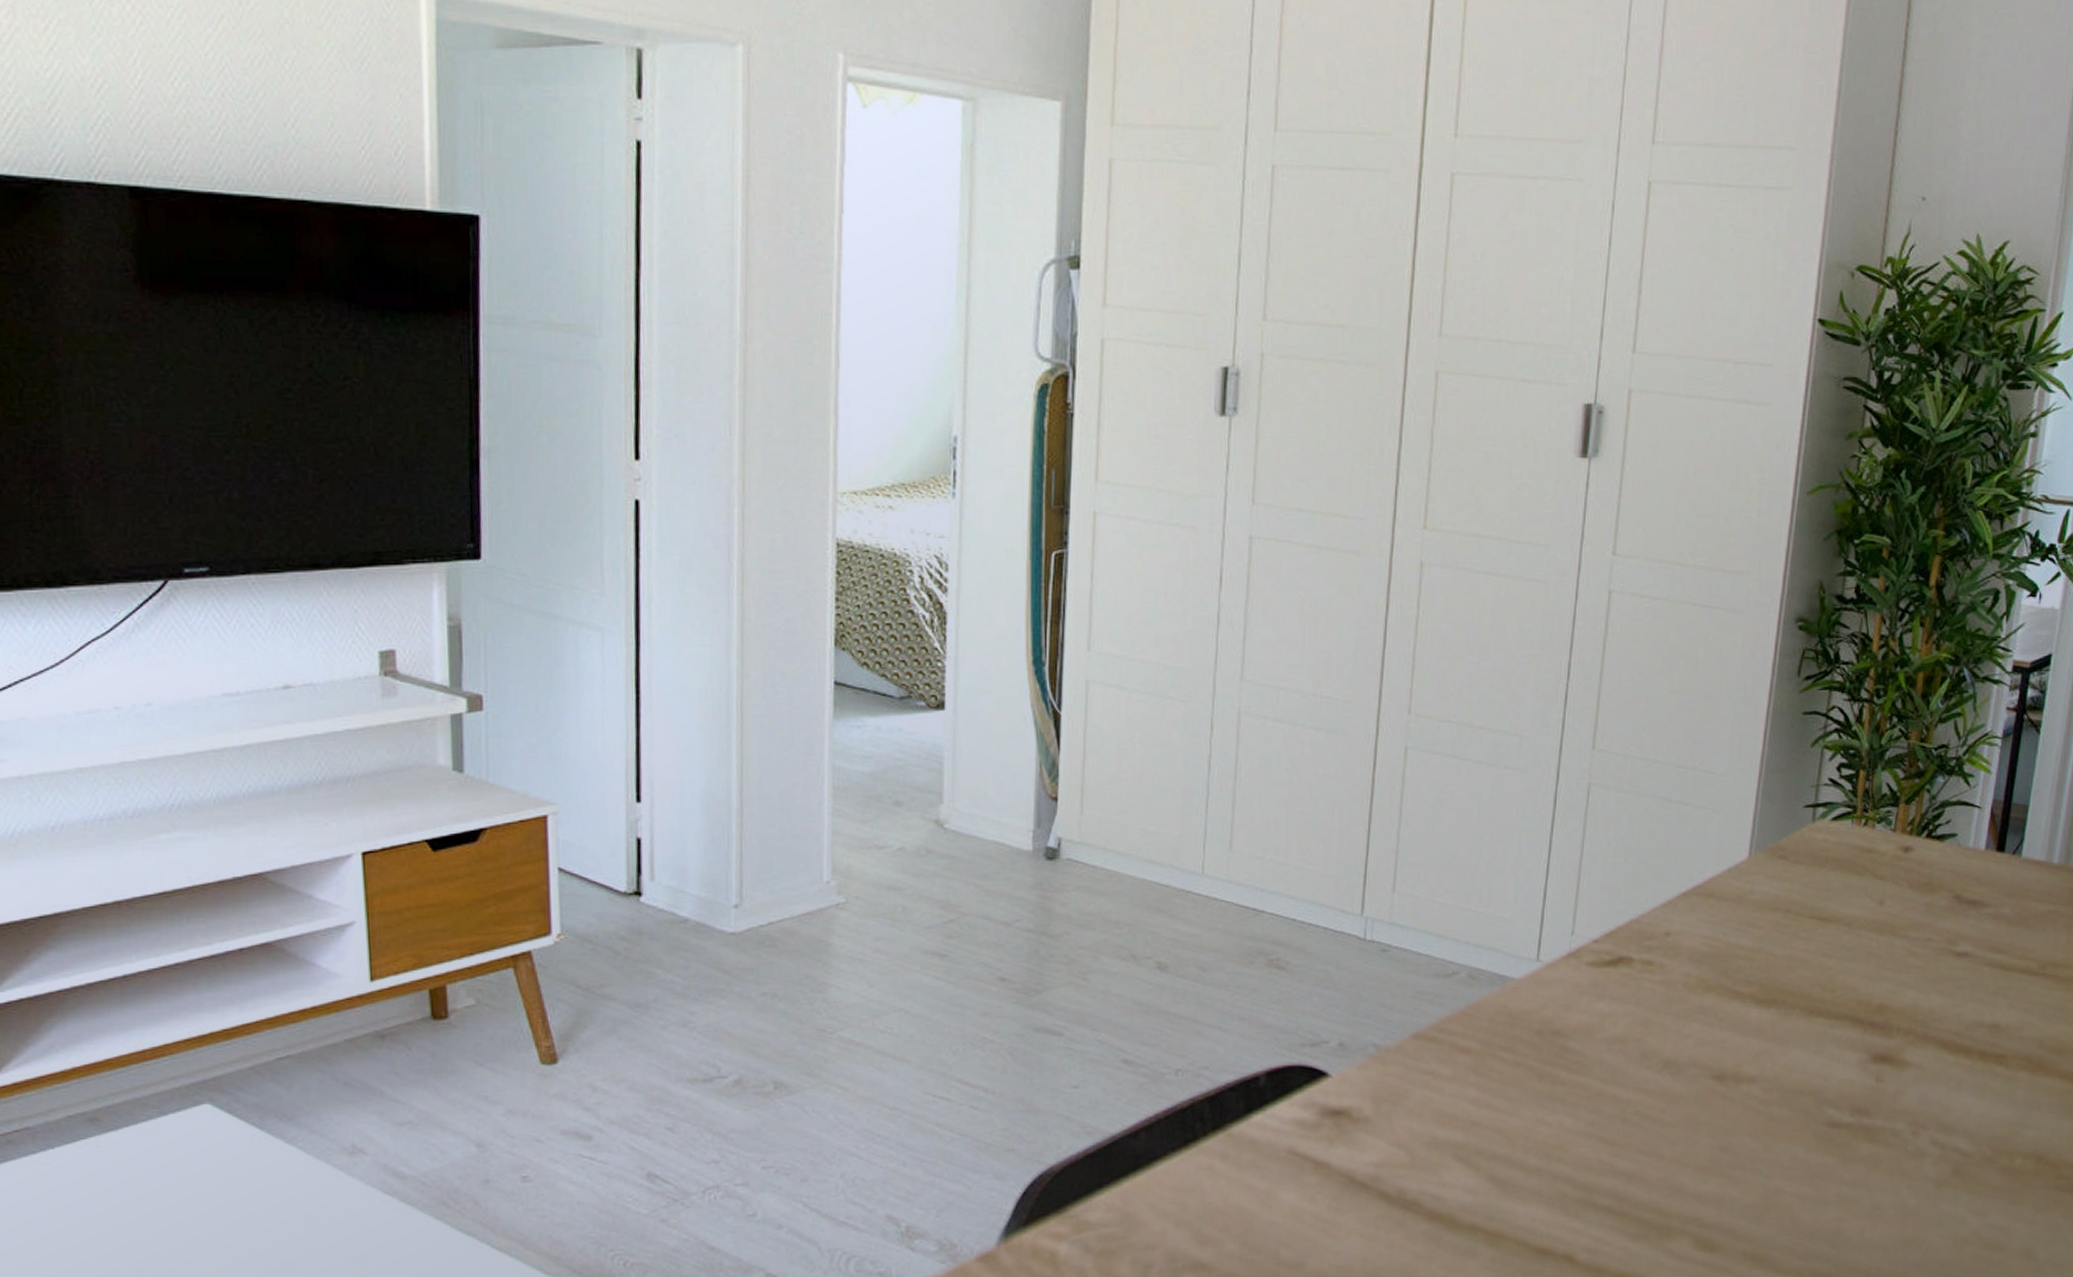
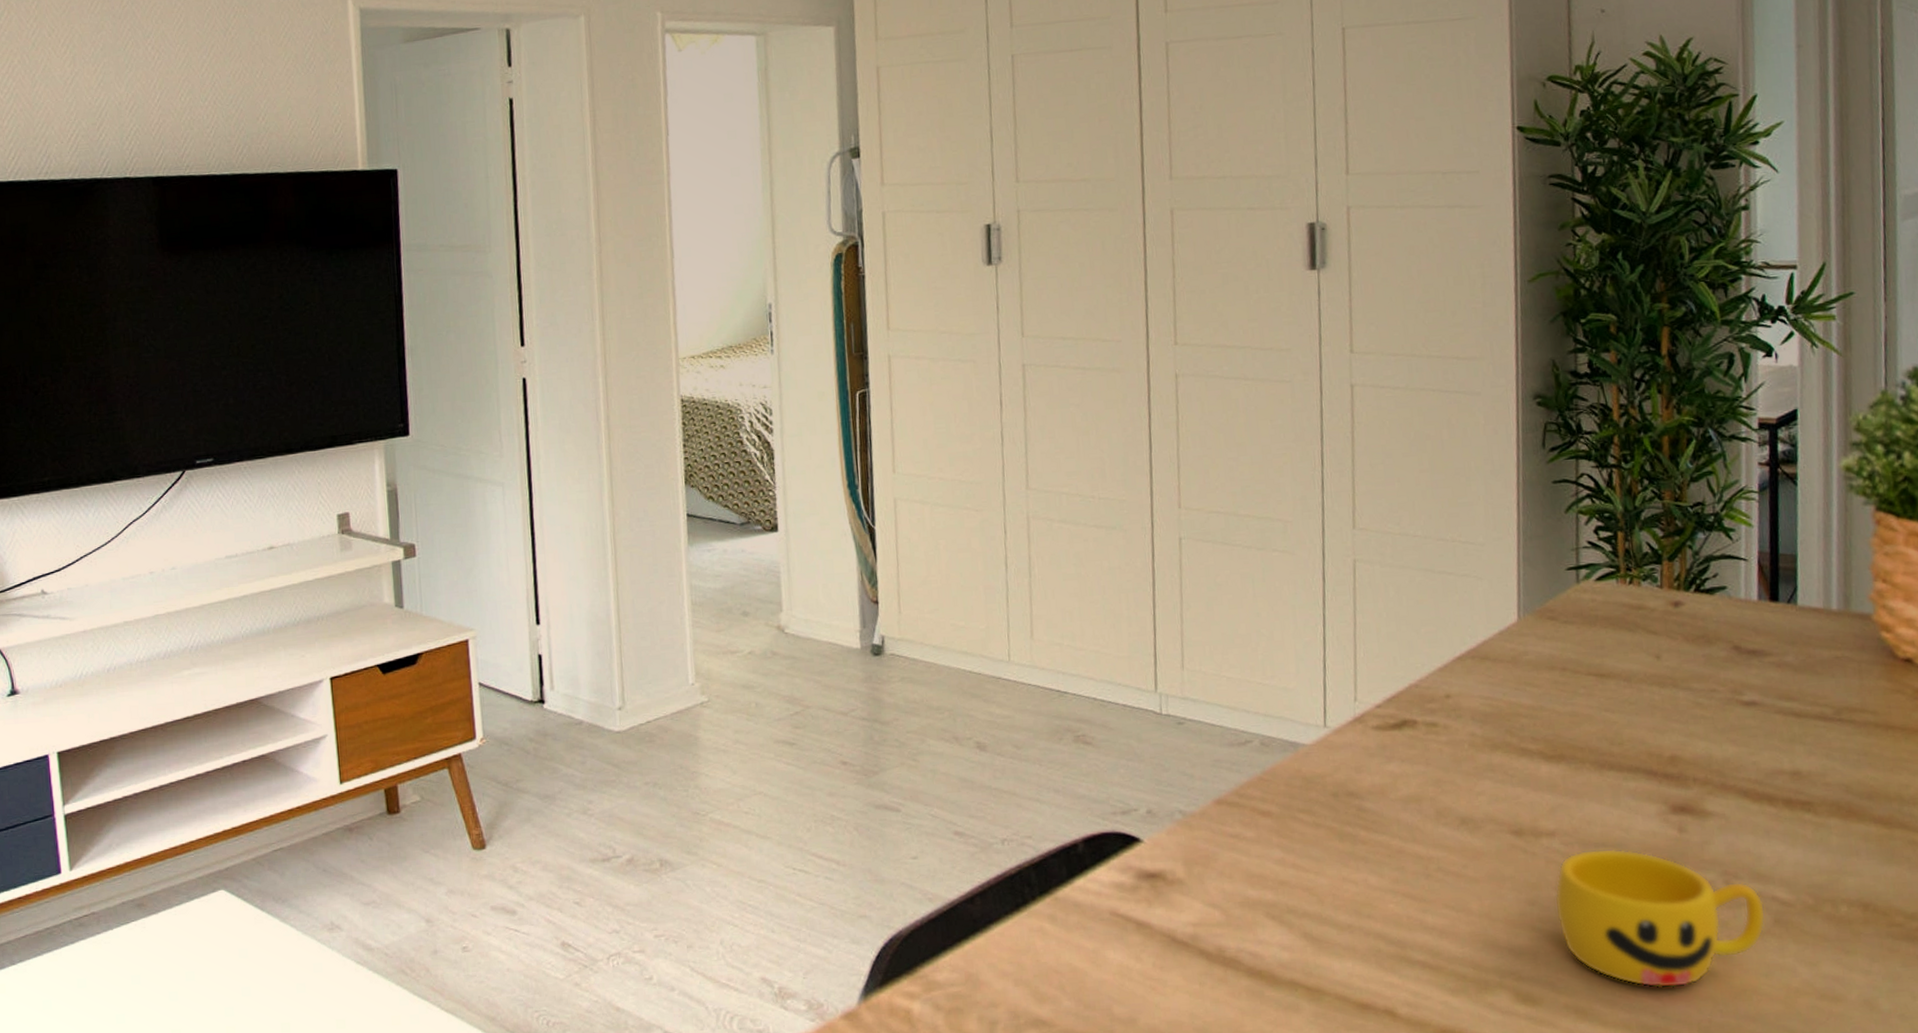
cup: none [1746,1096,1946,1236] -> present [1554,848,1766,988]

